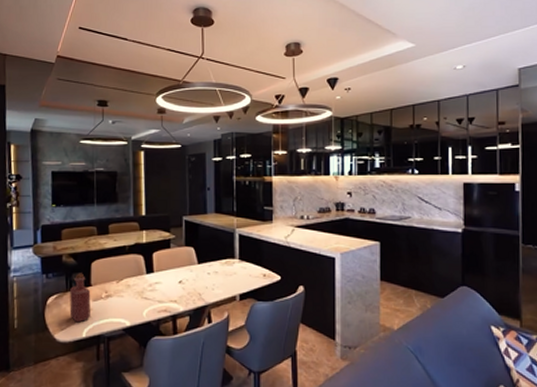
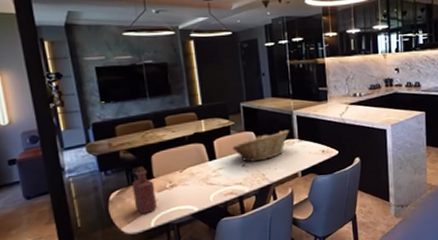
fruit basket: none [170,248,231,279] -> present [232,130,290,162]

